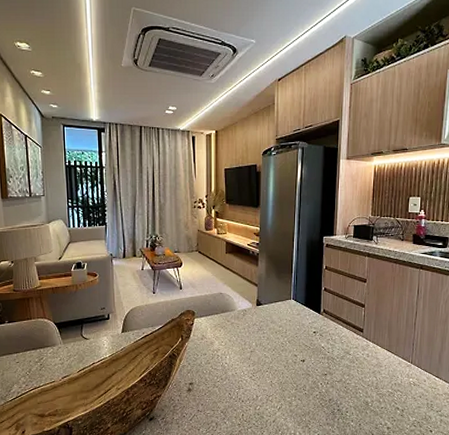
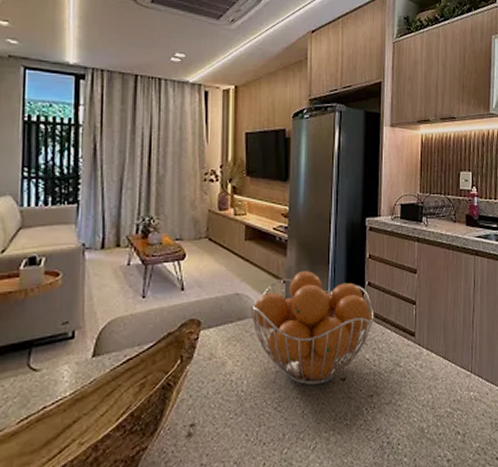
fruit basket: none [231,278,329,364] -> present [250,271,375,386]

